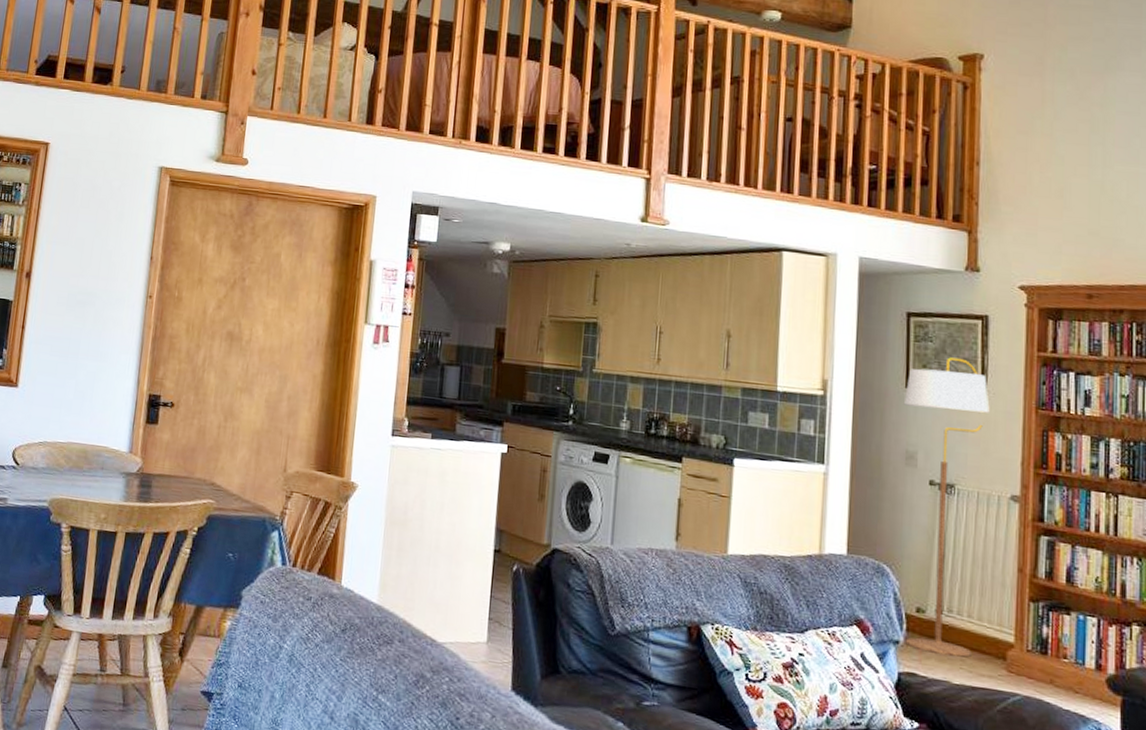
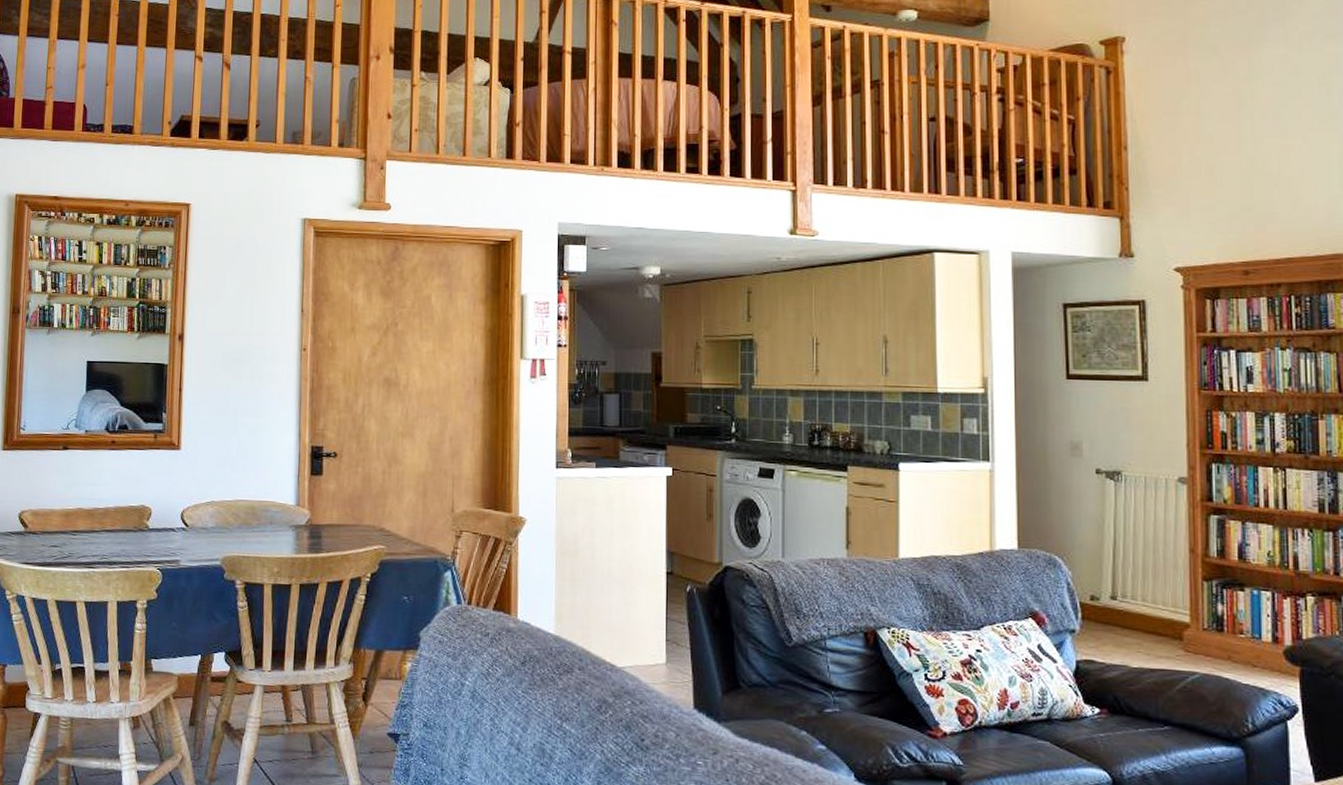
floor lamp: present [903,357,990,658] -> none [1065,345,1152,641]

